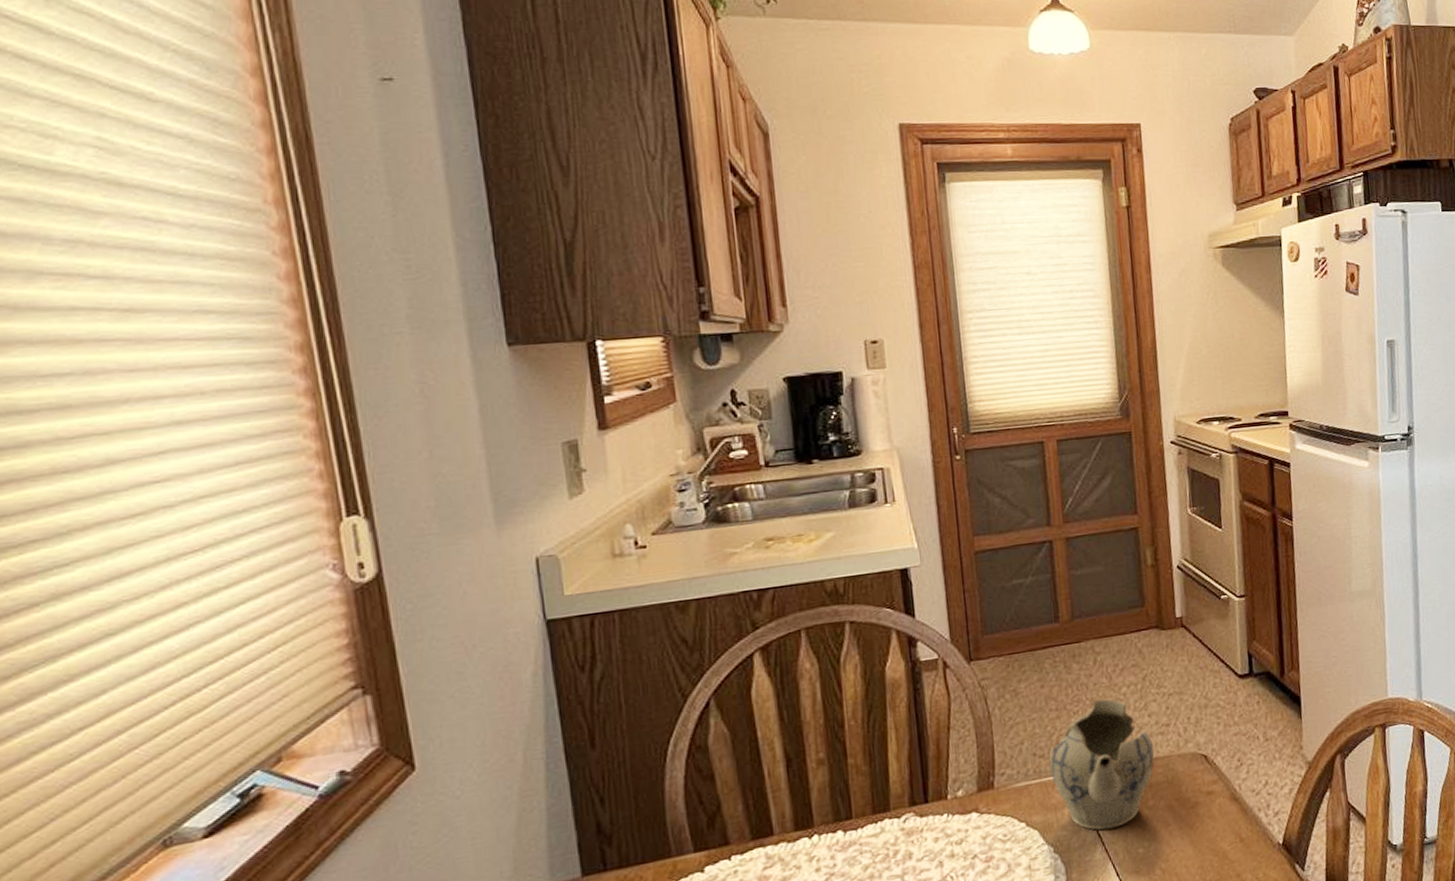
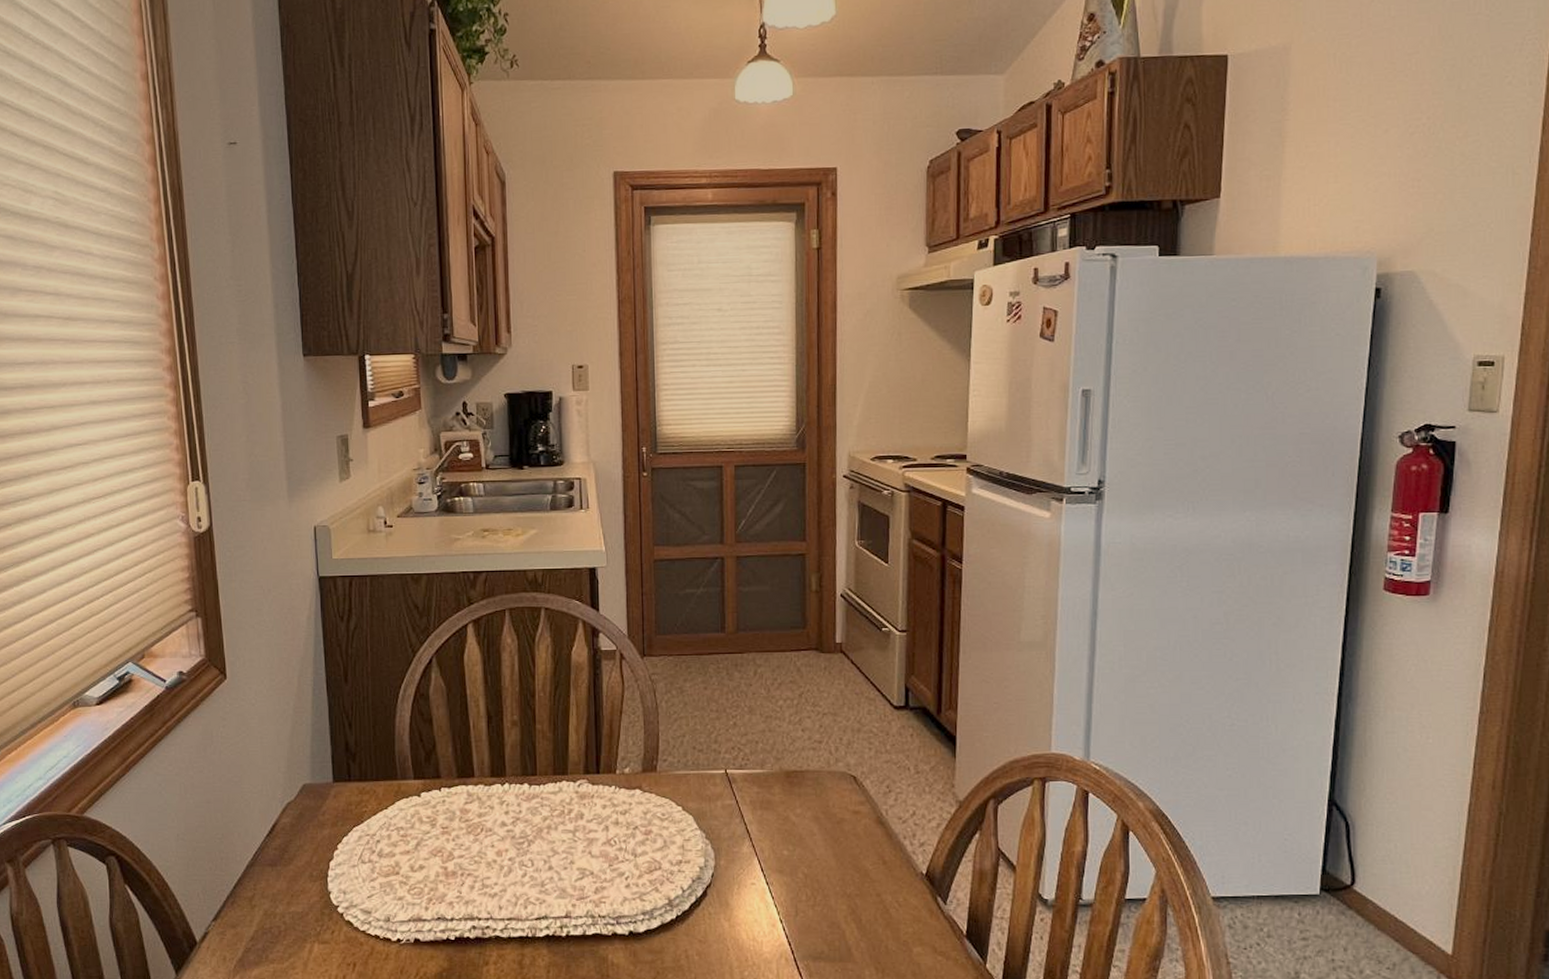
teapot: present [1049,699,1155,831] -> none [707,707,805,827]

